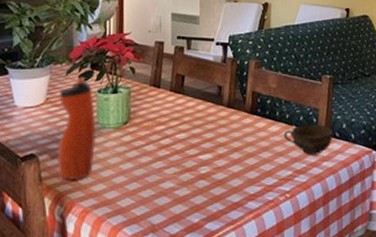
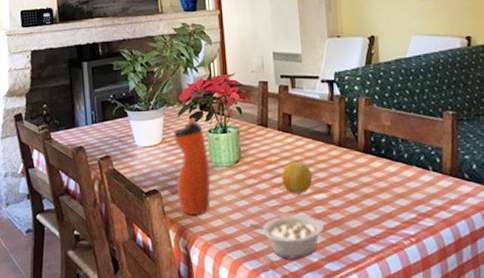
legume: none [133,176,207,222] -> present [250,215,324,260]
fruit: none [170,123,201,155] -> present [281,162,313,194]
cup: present [283,123,333,155] -> none [403,163,462,198]

